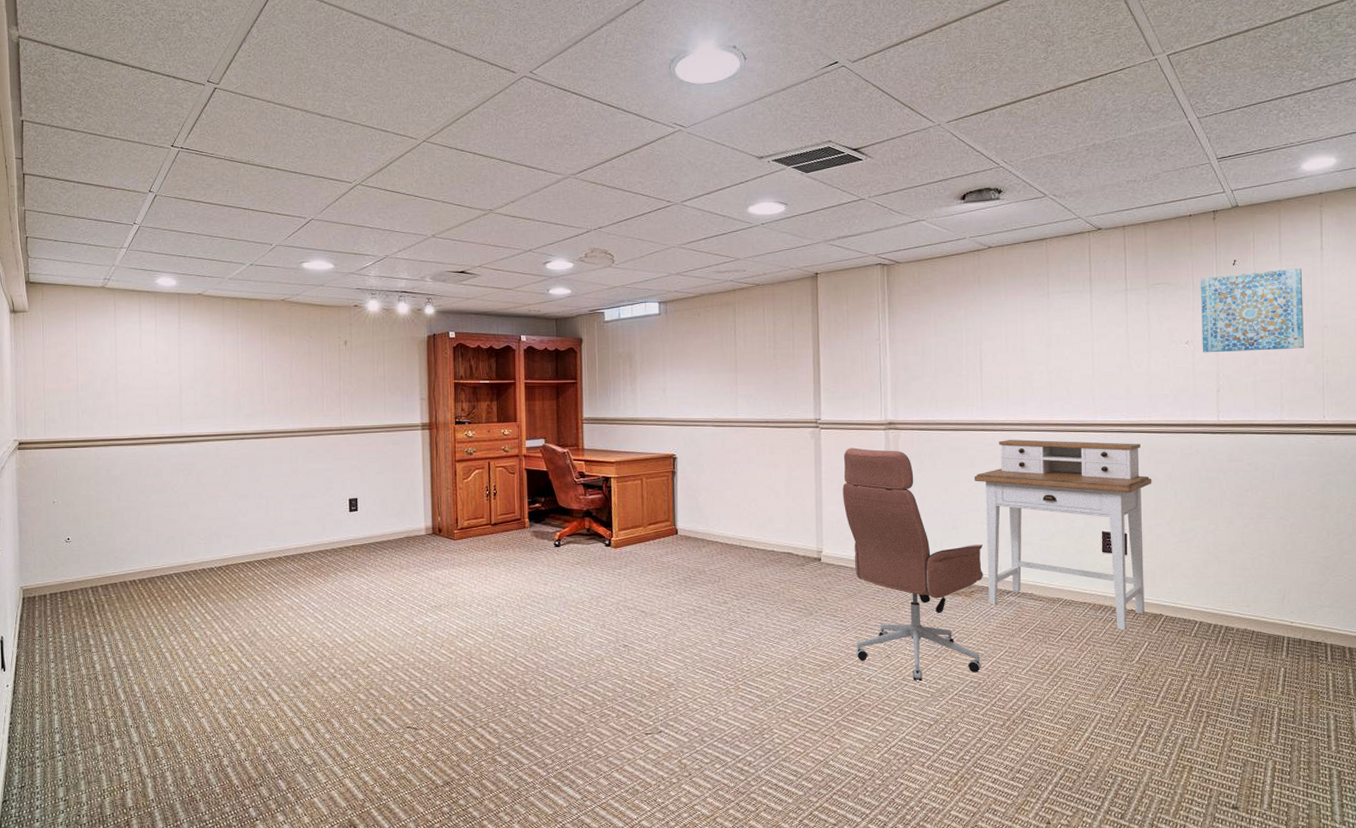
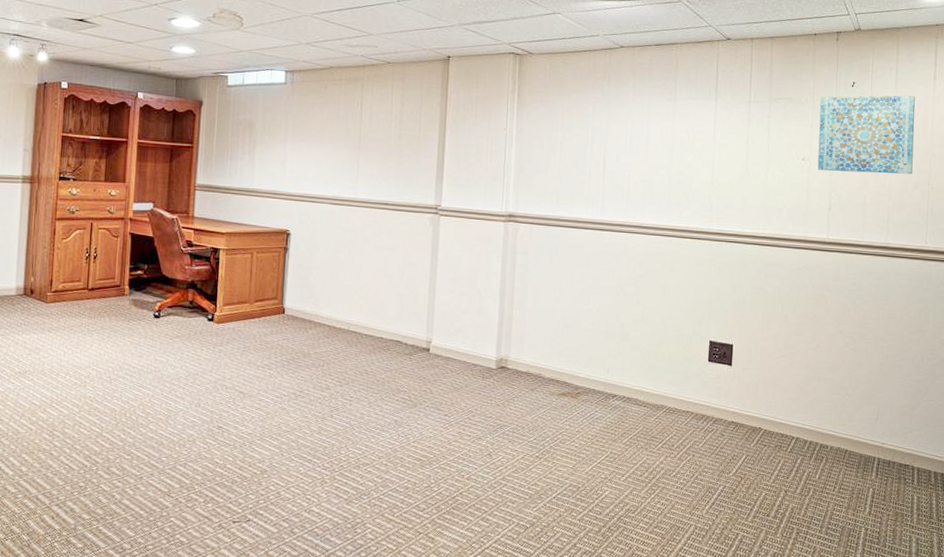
office chair: present [843,448,983,681] -> none [456,237,592,482]
desk: present [974,439,1152,631] -> none [589,241,761,442]

